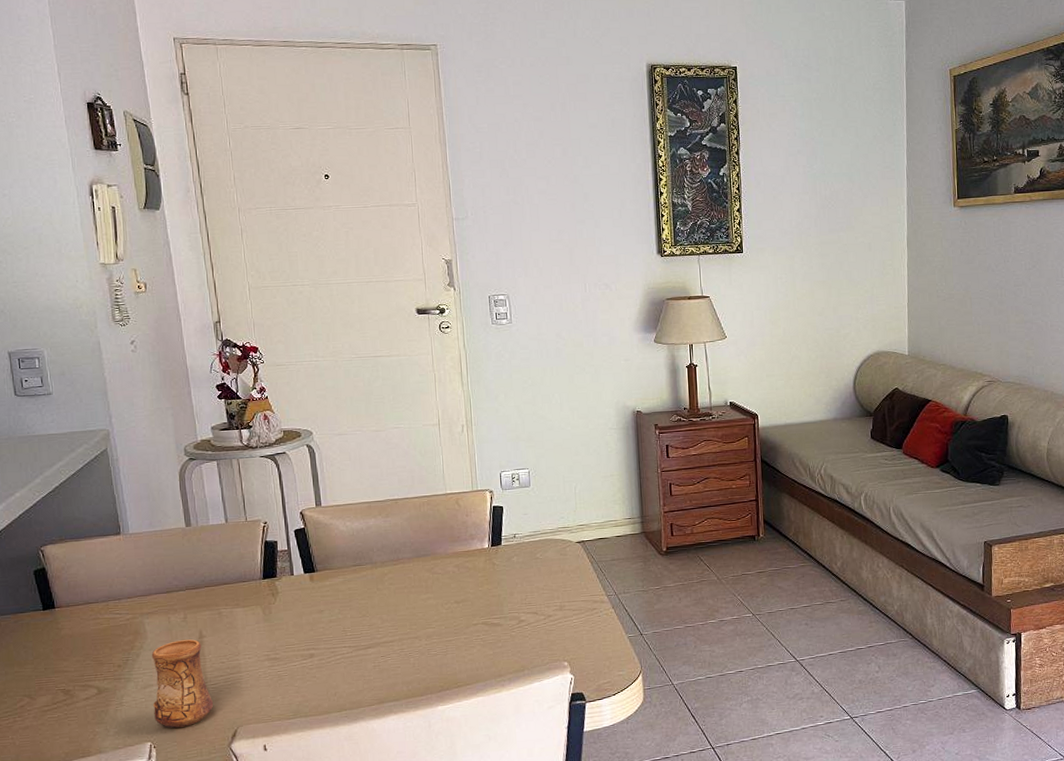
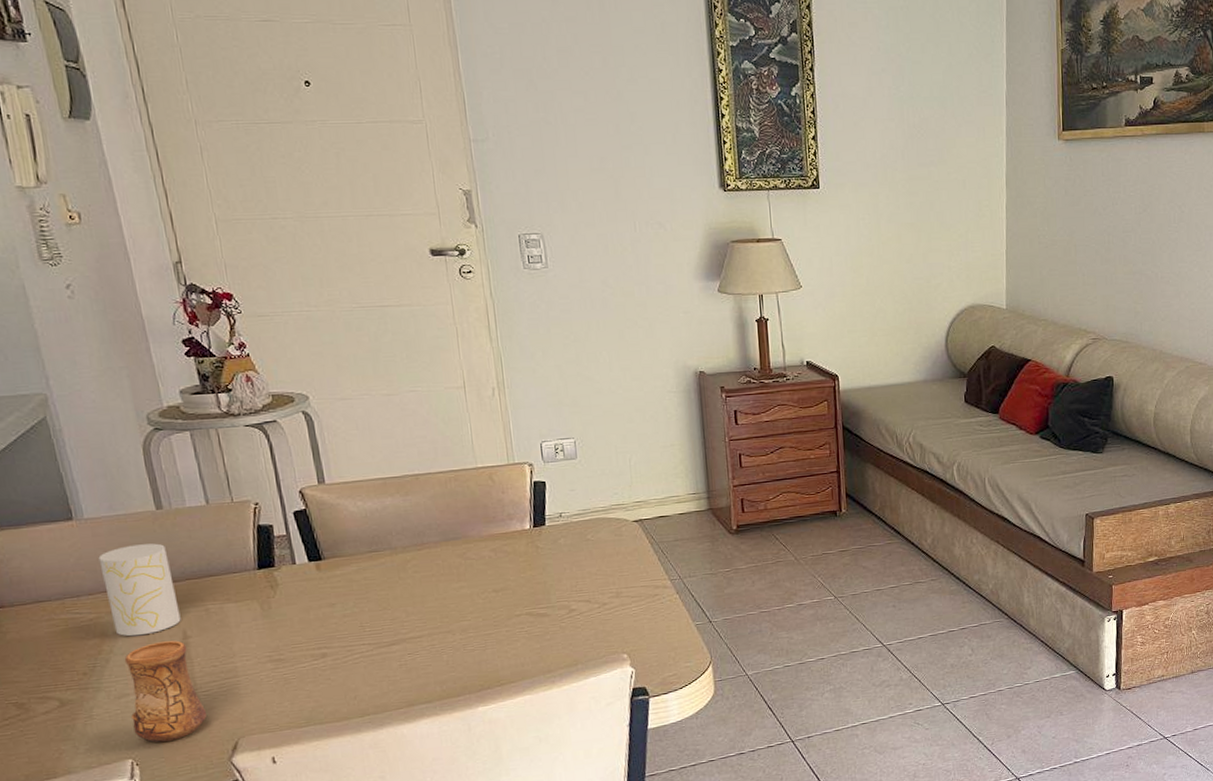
cup: none [138,555,199,635] -> present [98,543,181,637]

